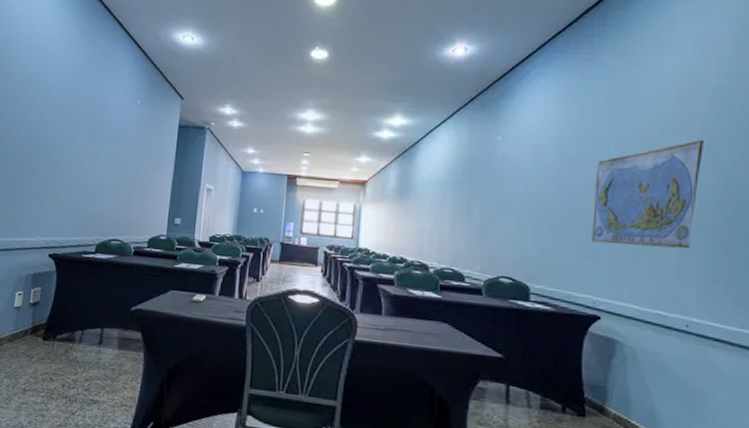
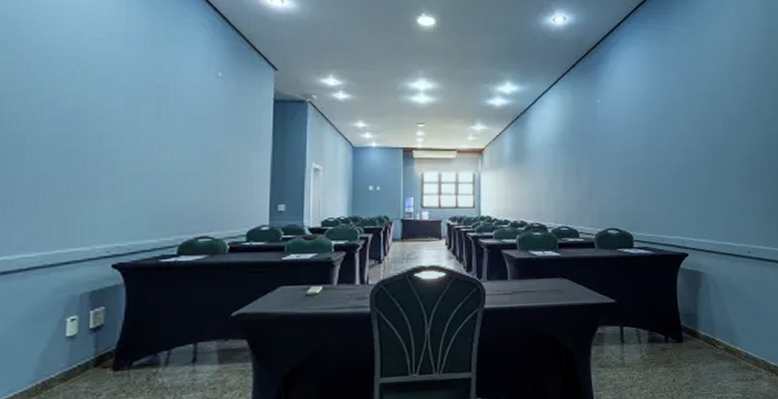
world map: present [592,139,705,249] -> none [676,96,751,190]

